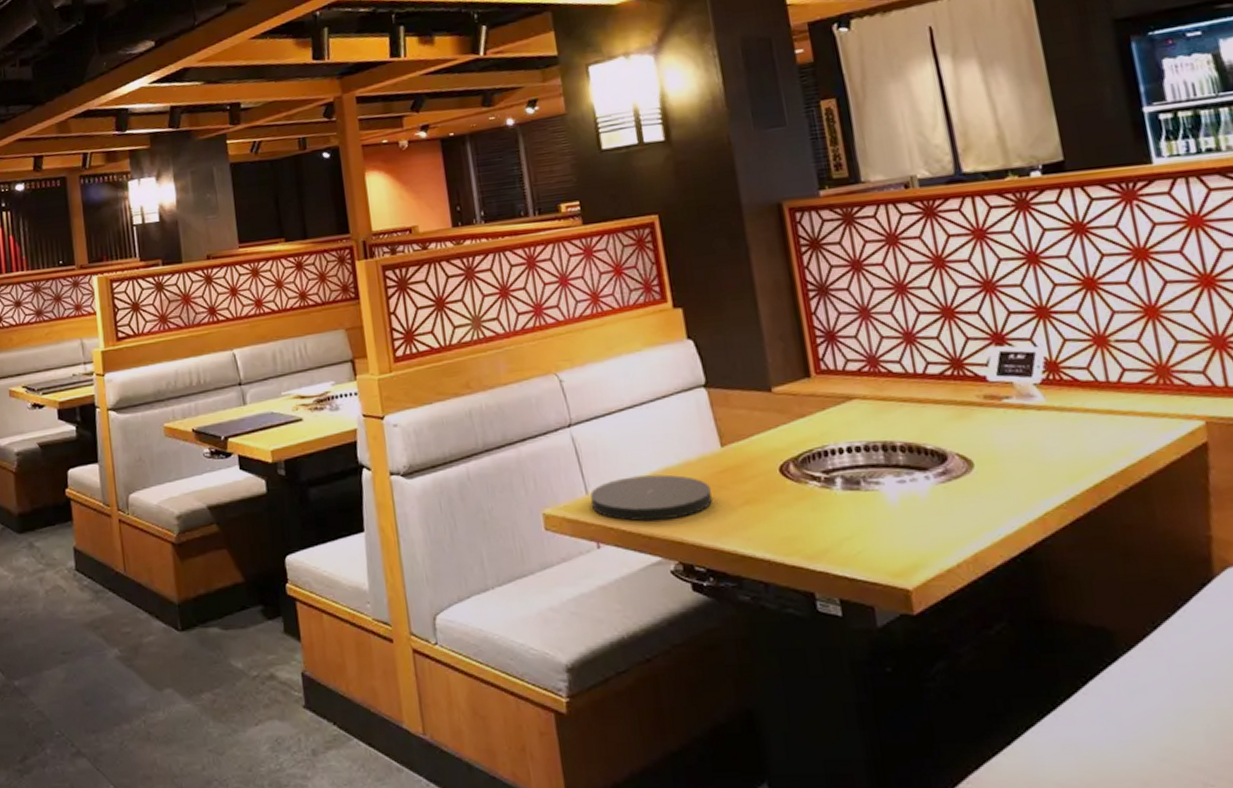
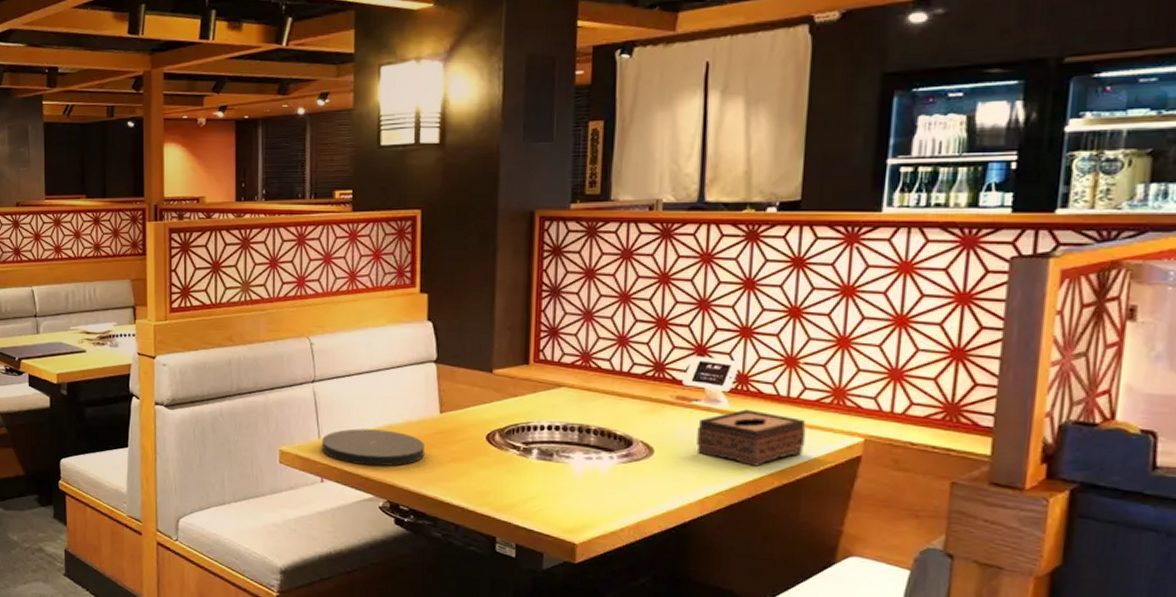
tissue box: none [1016,401,1142,469] -> present [696,409,806,466]

